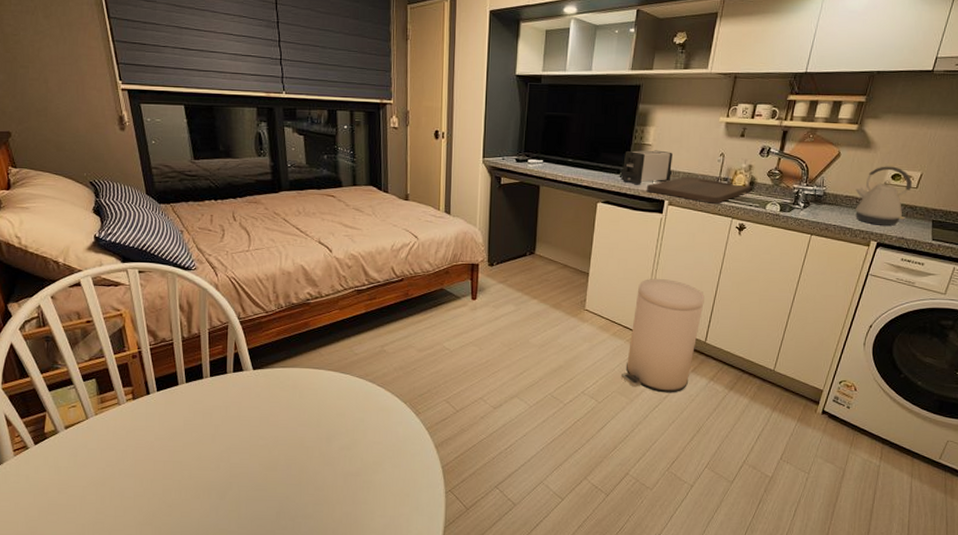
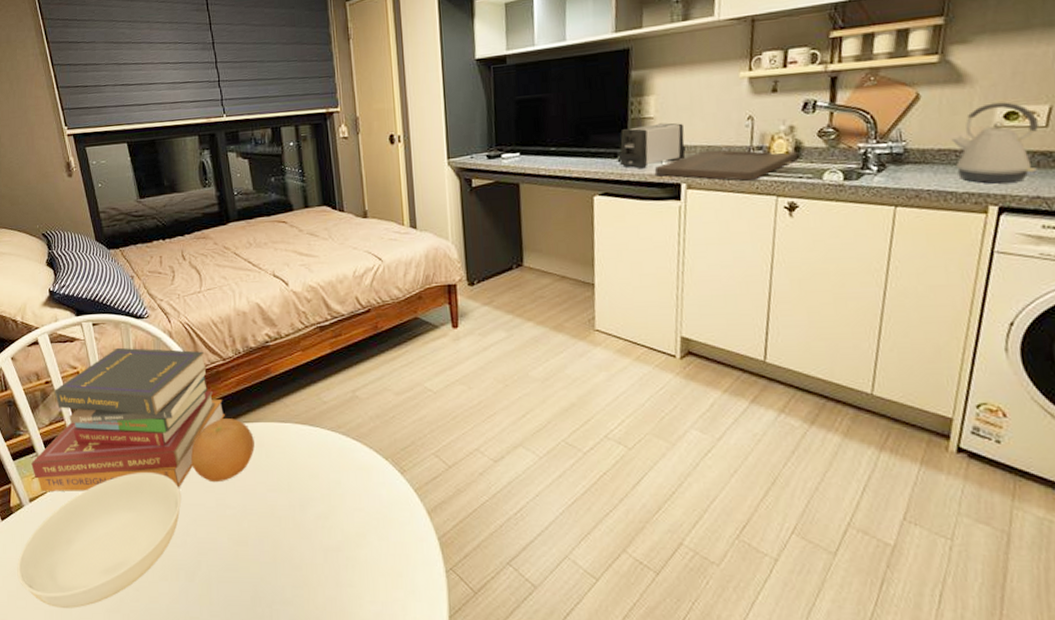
bowl: none [49,405,218,522] -> present [17,471,182,608]
books: none [68,294,264,421] -> present [31,347,225,491]
fruit: none [229,362,290,417] -> present [191,417,255,483]
pedal bin: present [621,279,704,393] -> none [655,283,755,433]

